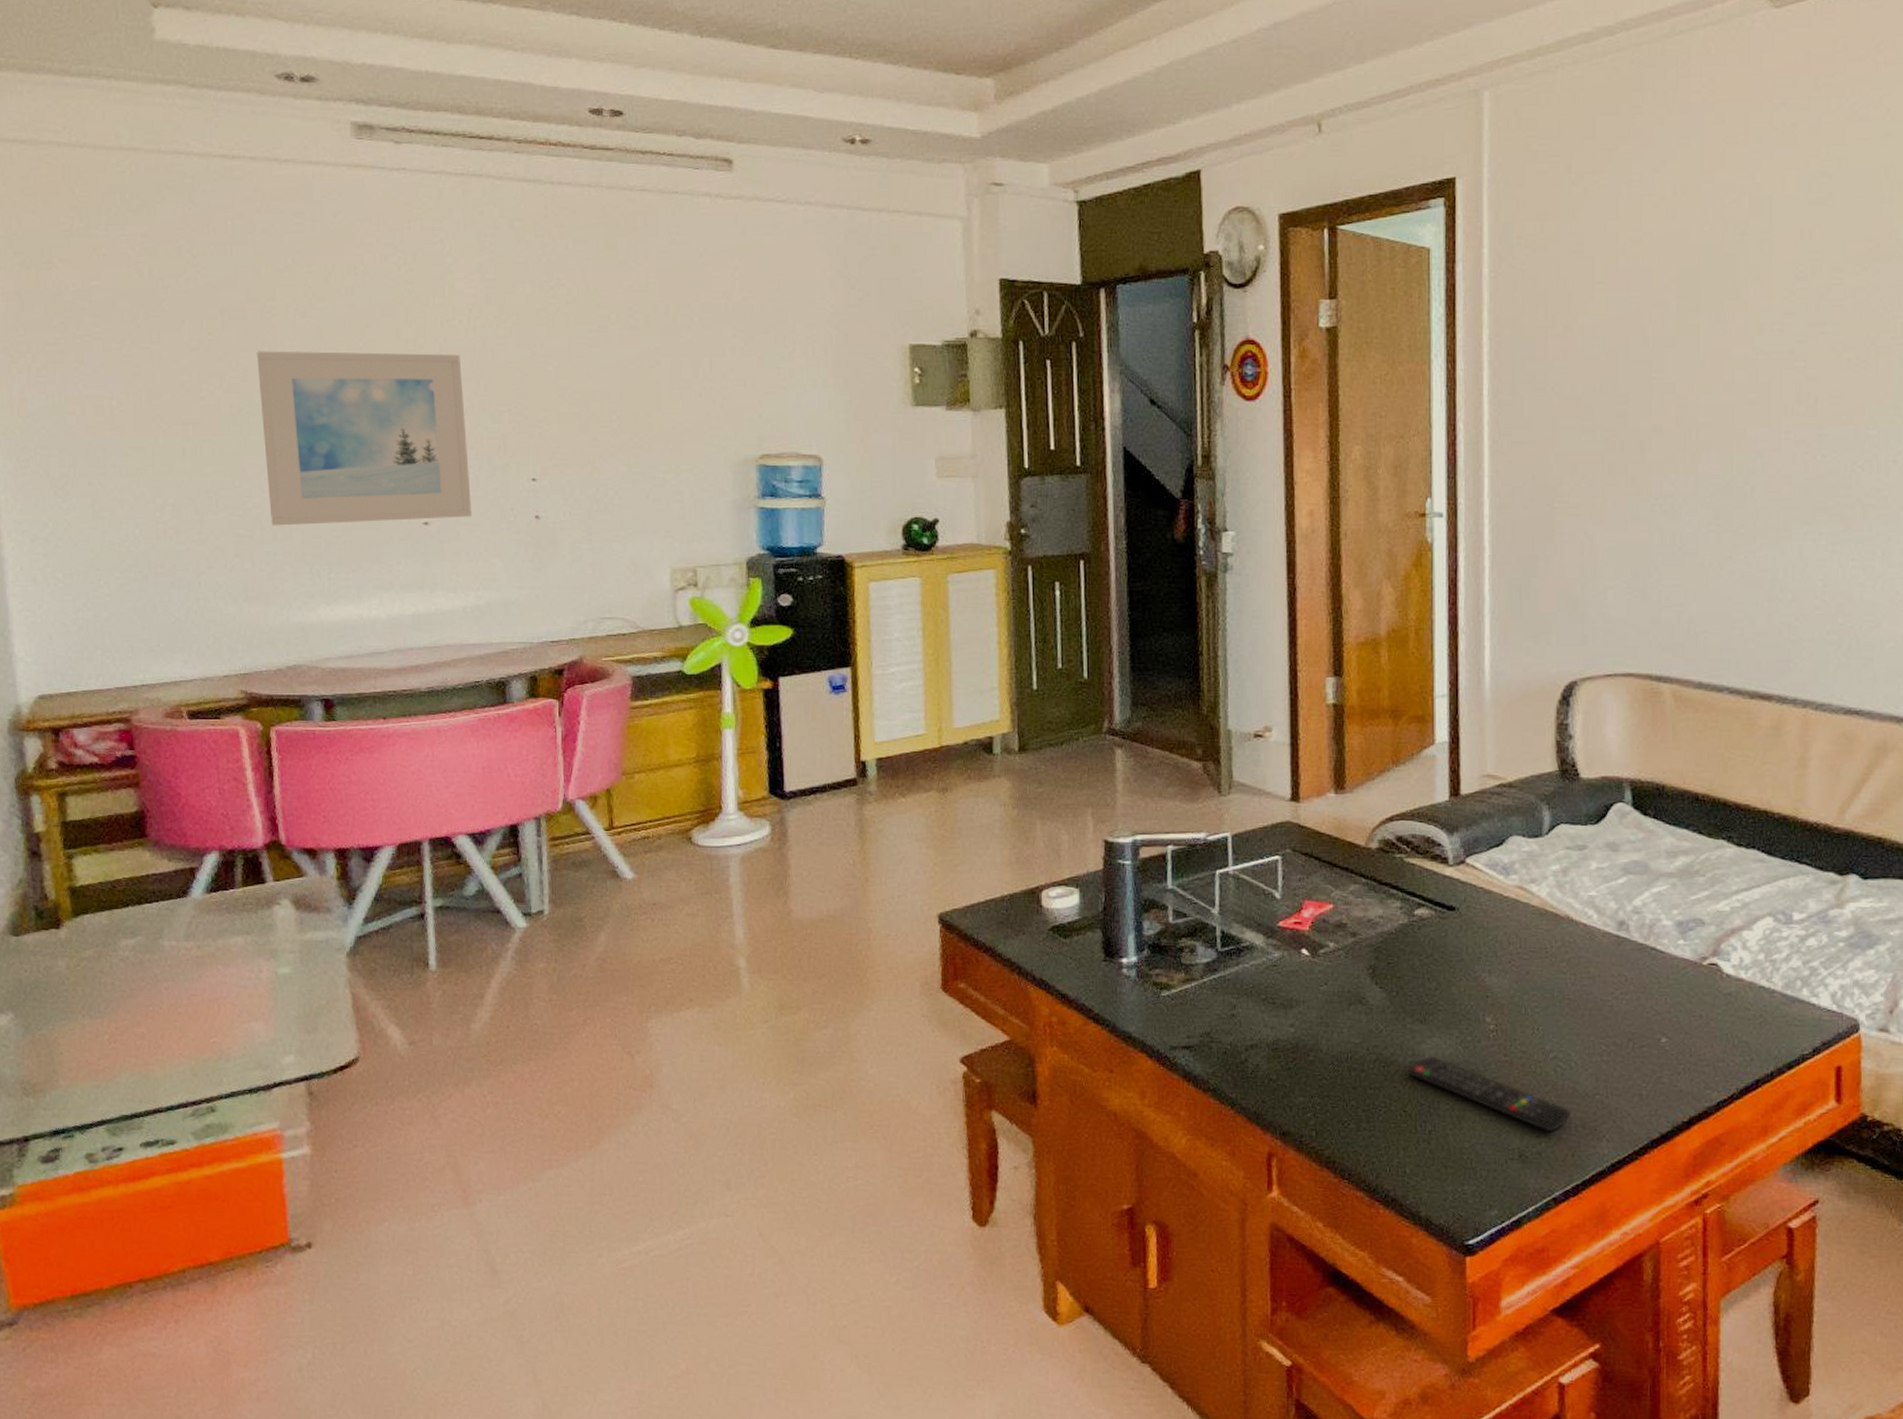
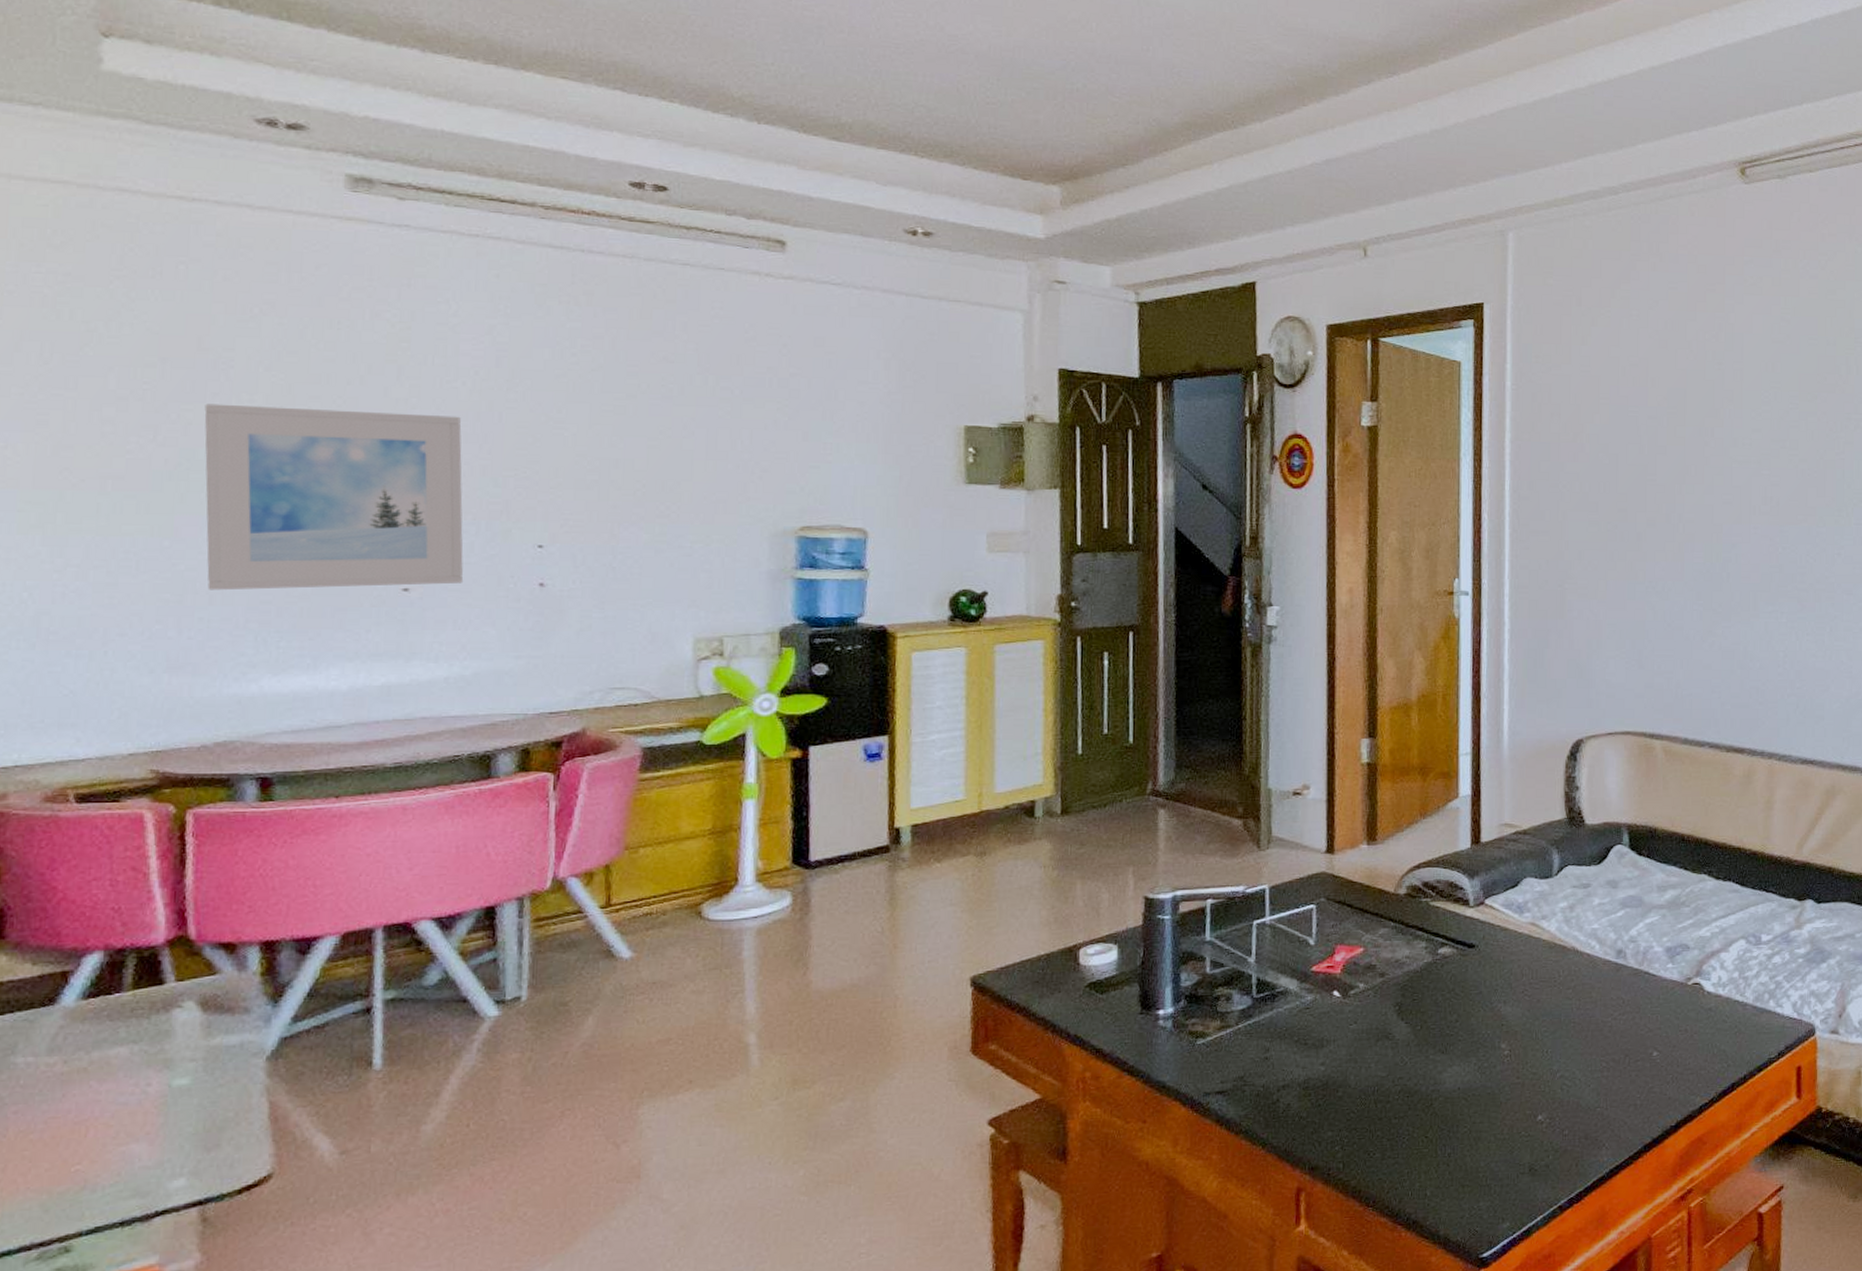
remote control: present [1409,1055,1571,1132] -> none [1430,1082,1575,1146]

